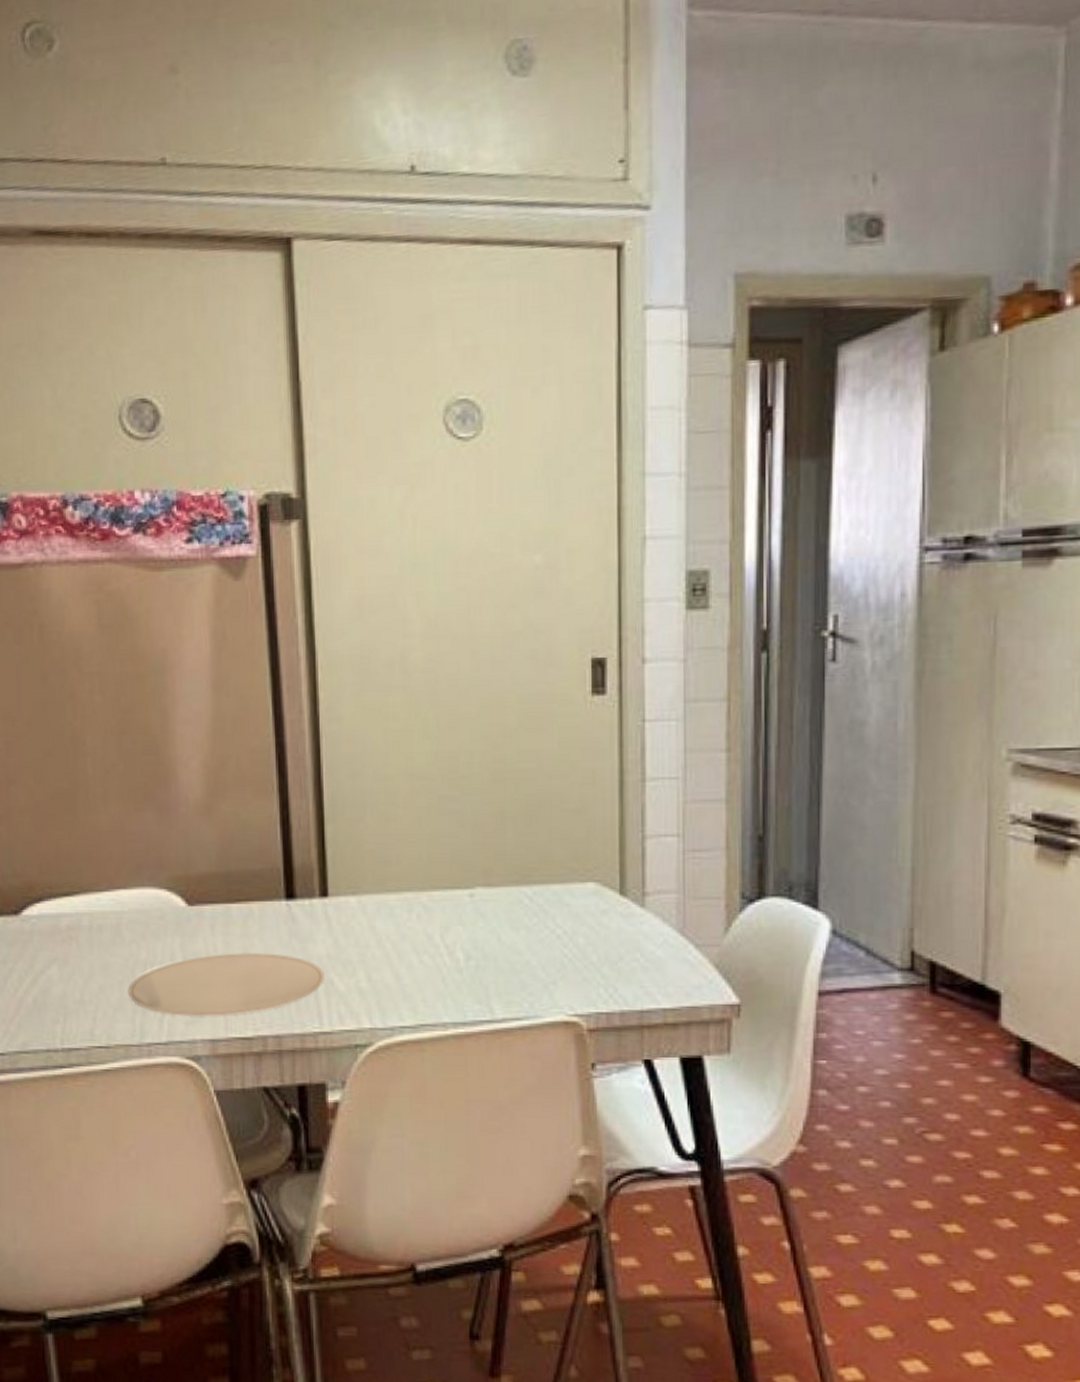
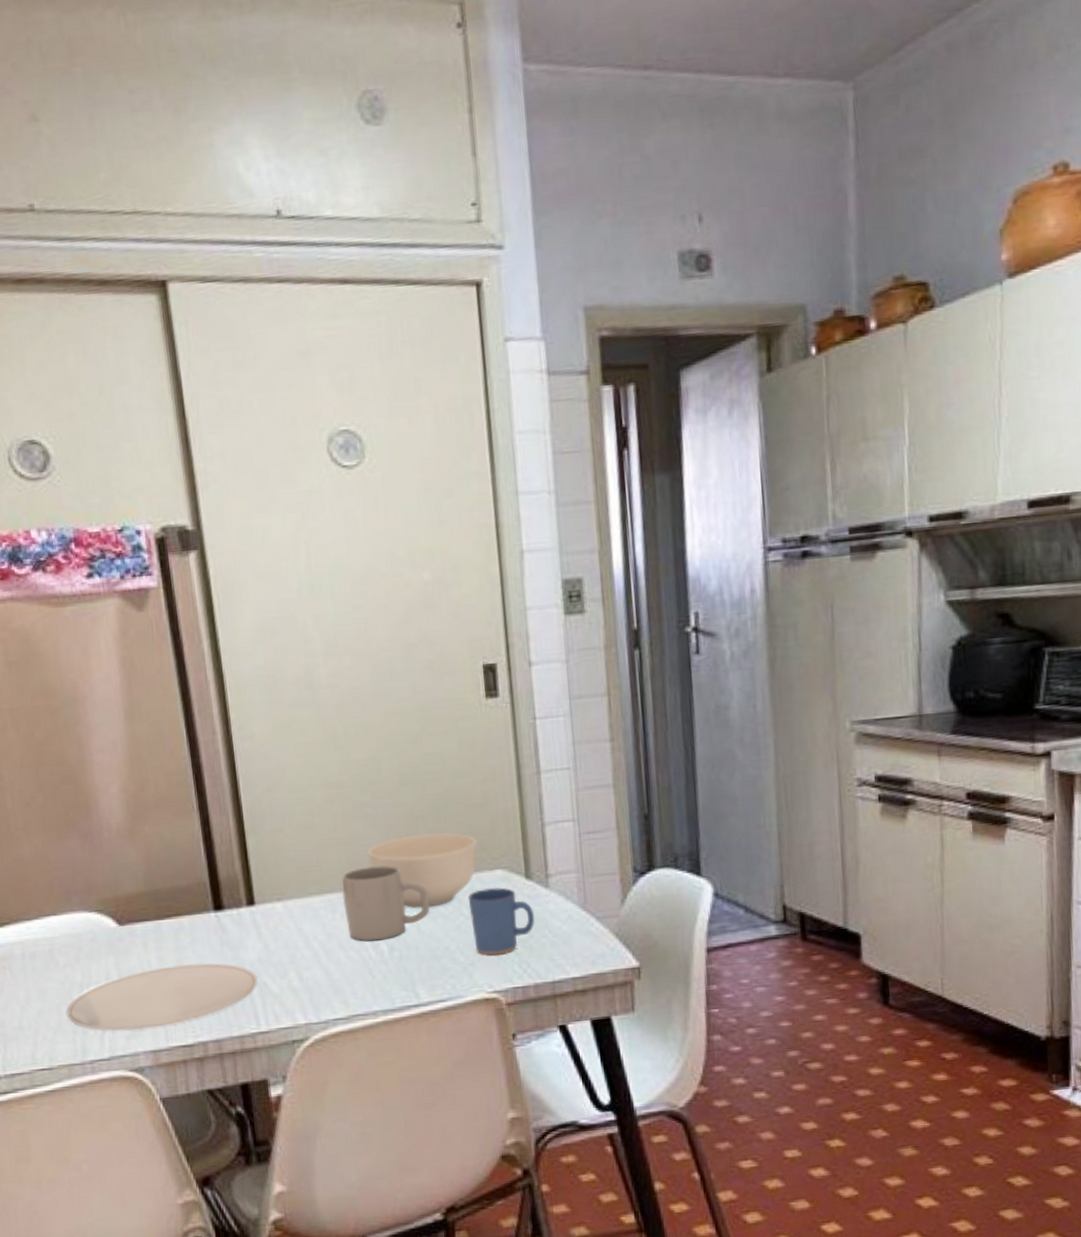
mug: none [420,866,513,947] -> present [342,865,430,942]
bowl: none [451,837,571,916] -> present [367,833,478,907]
mug: none [555,901,627,975] -> present [468,887,535,956]

